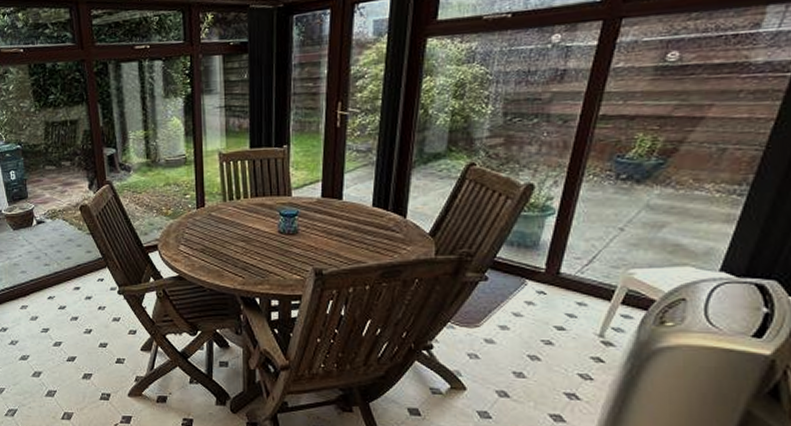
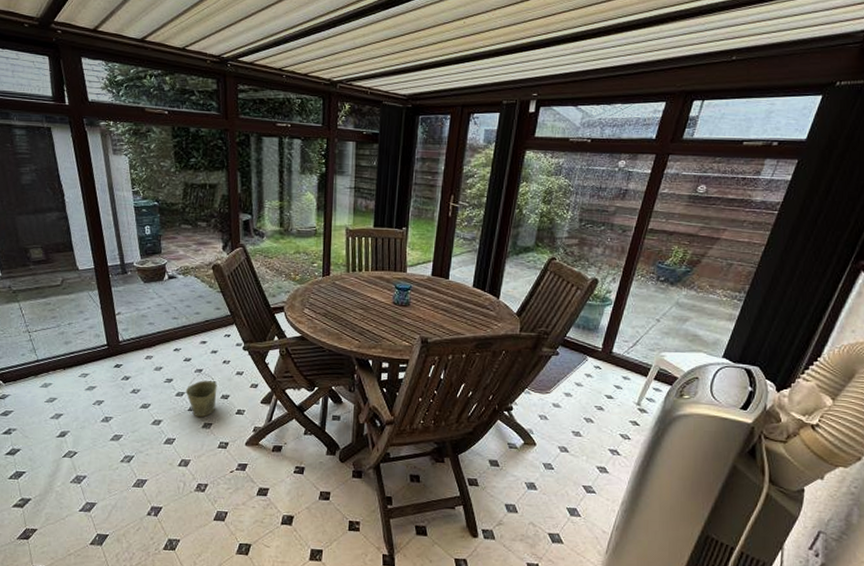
bucket: none [62,321,95,368] -> present [185,373,217,418]

